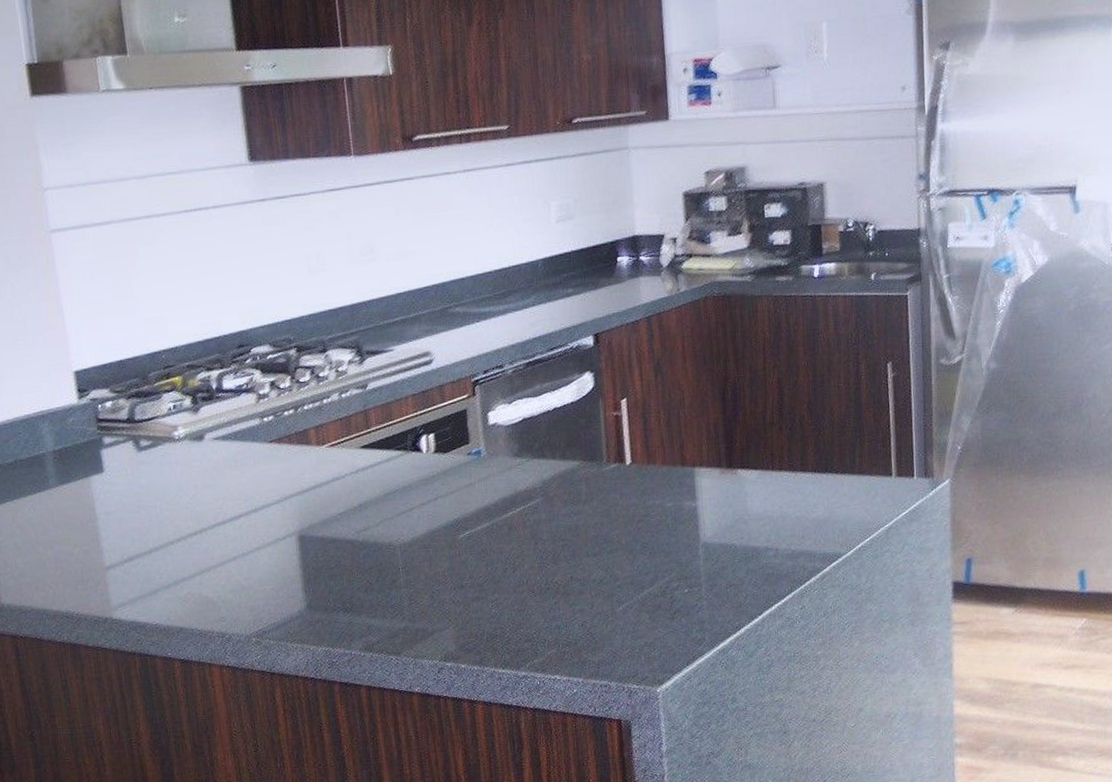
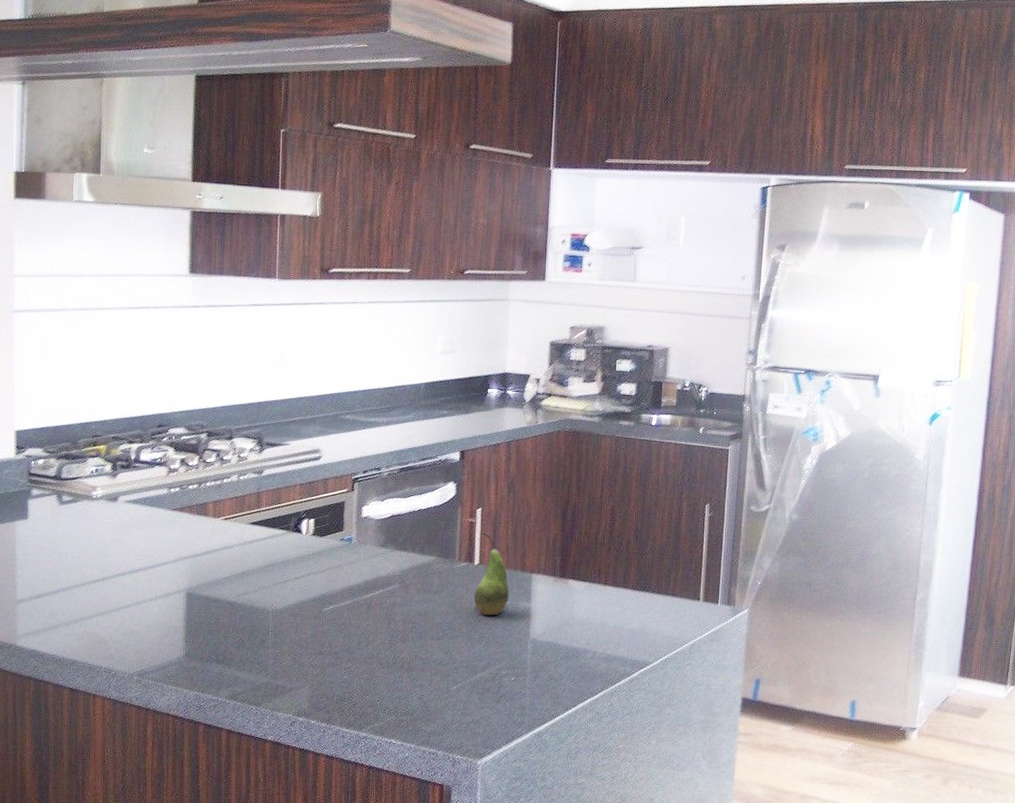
fruit: none [629,425,671,522] -> present [474,531,509,616]

